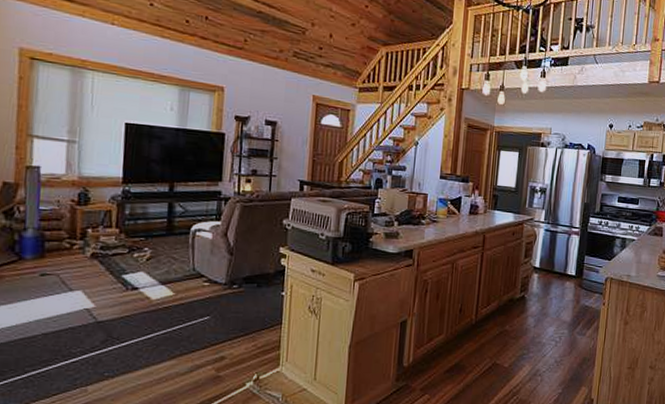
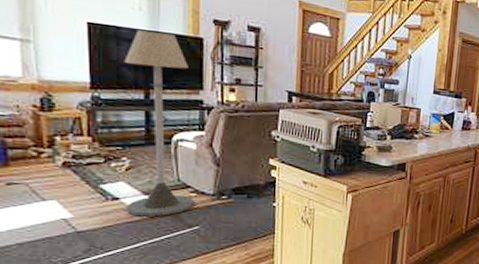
floor lamp: none [143,128,210,307] -> present [124,30,195,217]

